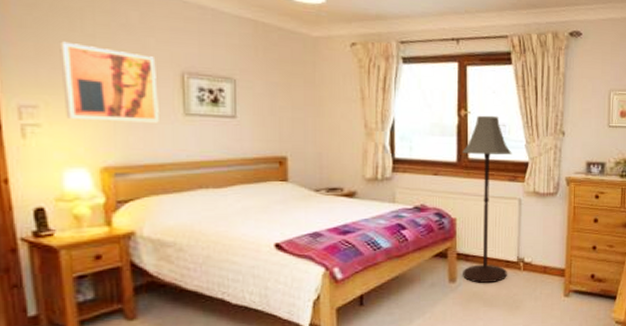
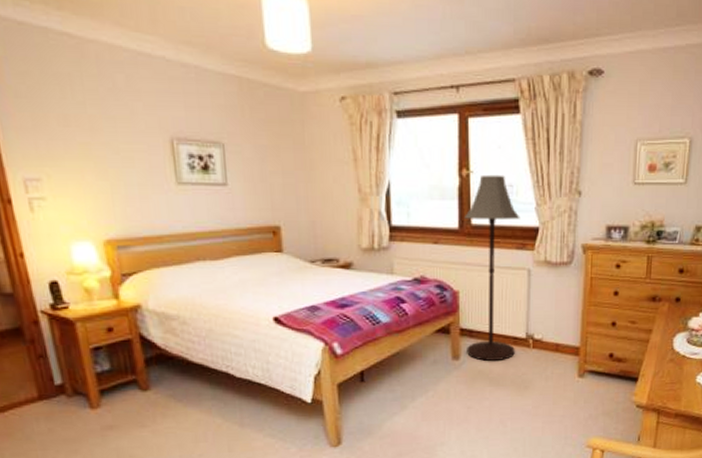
wall art: present [59,41,159,123] -> none [53,110,154,193]

